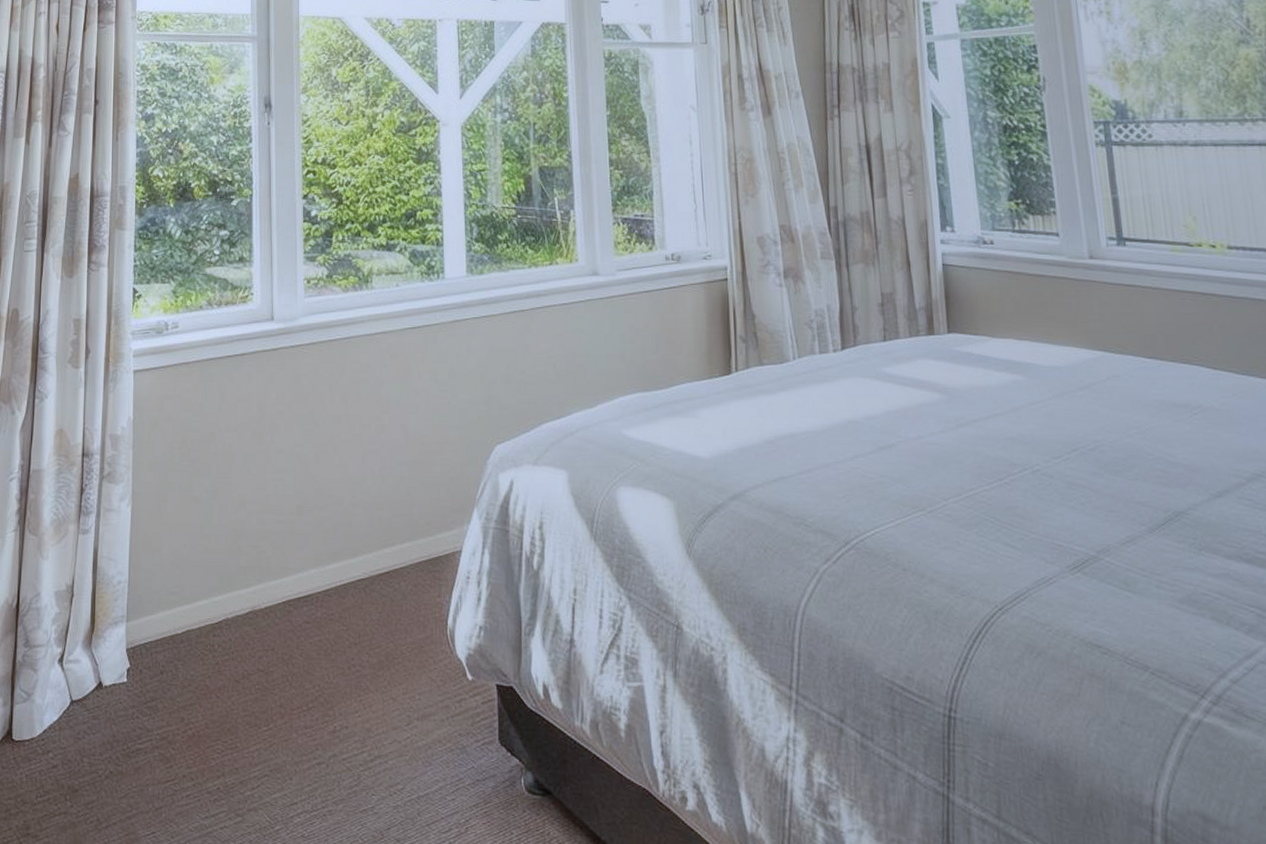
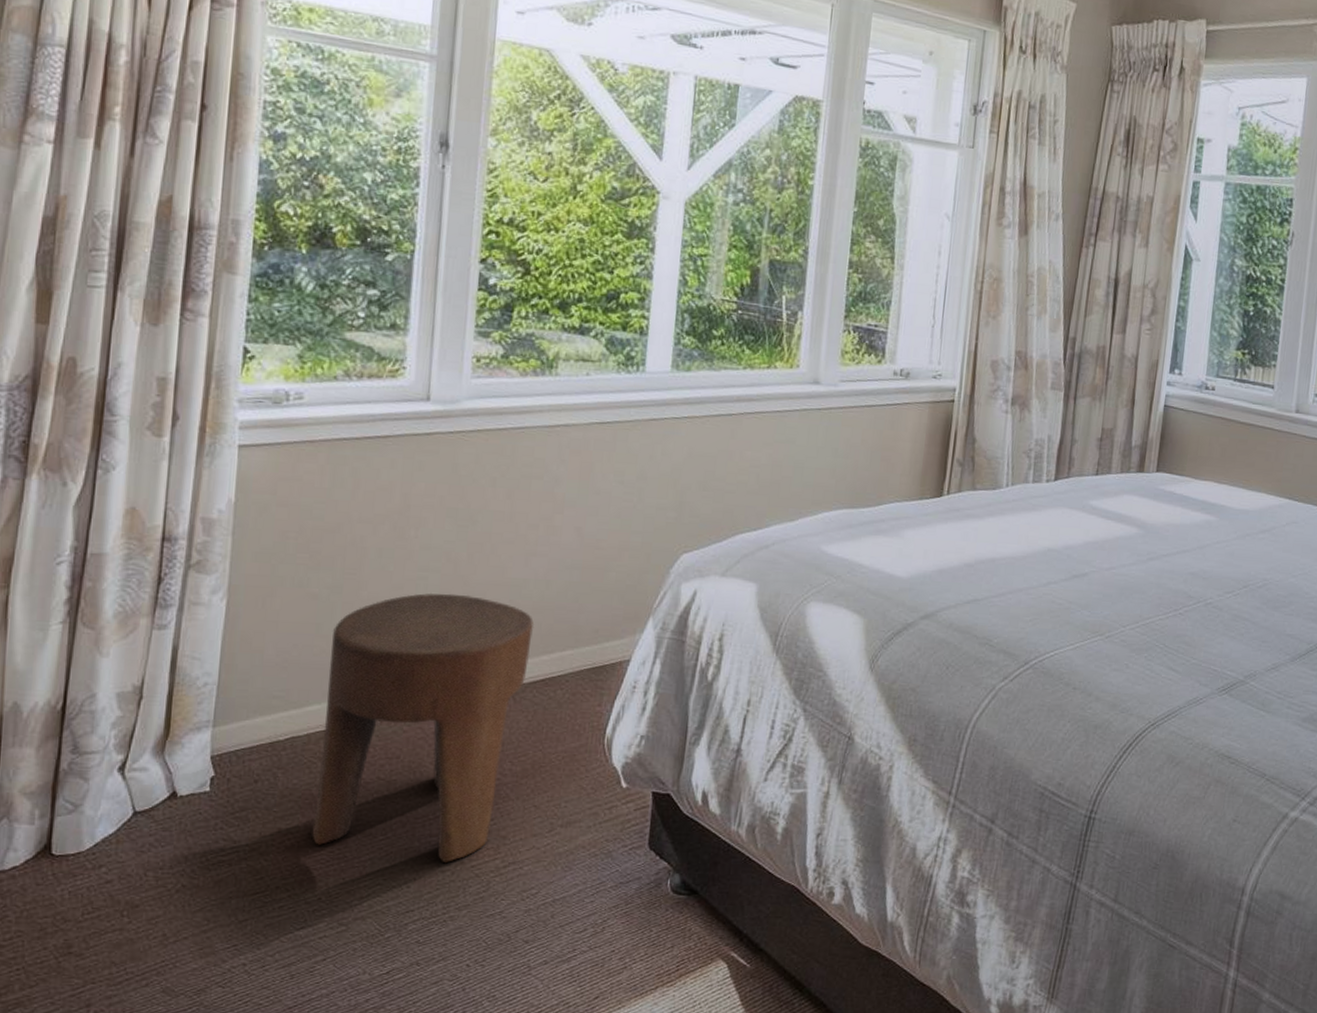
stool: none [208,492,376,755] -> present [312,592,534,862]

